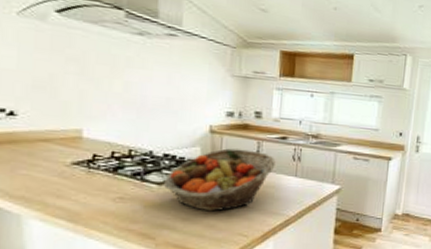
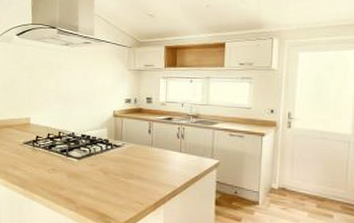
fruit basket: present [163,148,276,212] -> none [81,129,164,182]

